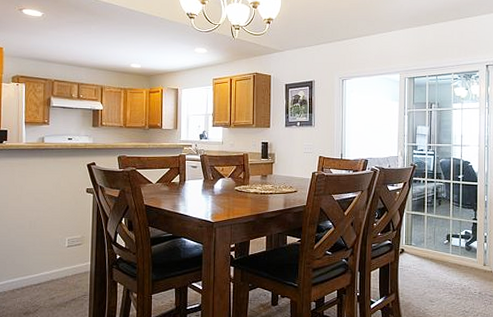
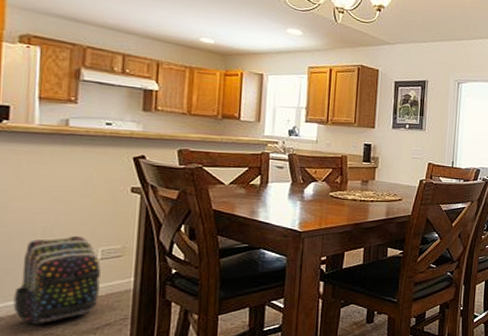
backpack: none [12,229,68,298] -> present [13,236,101,325]

